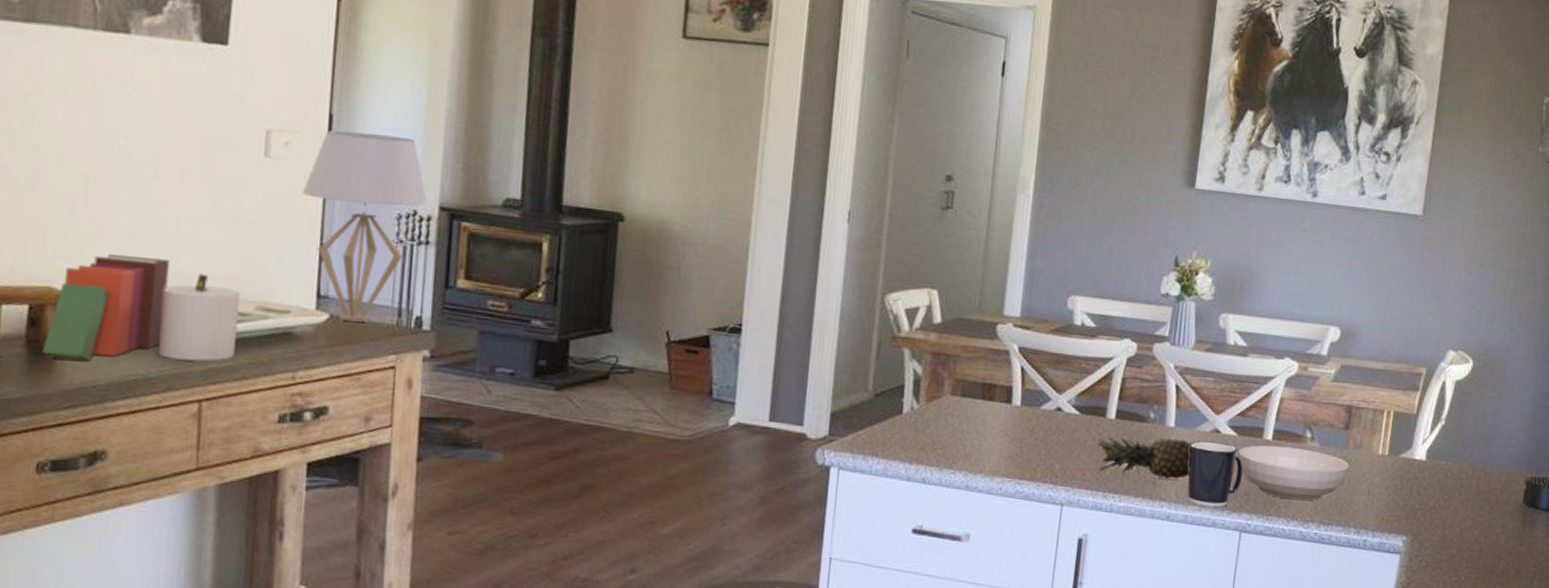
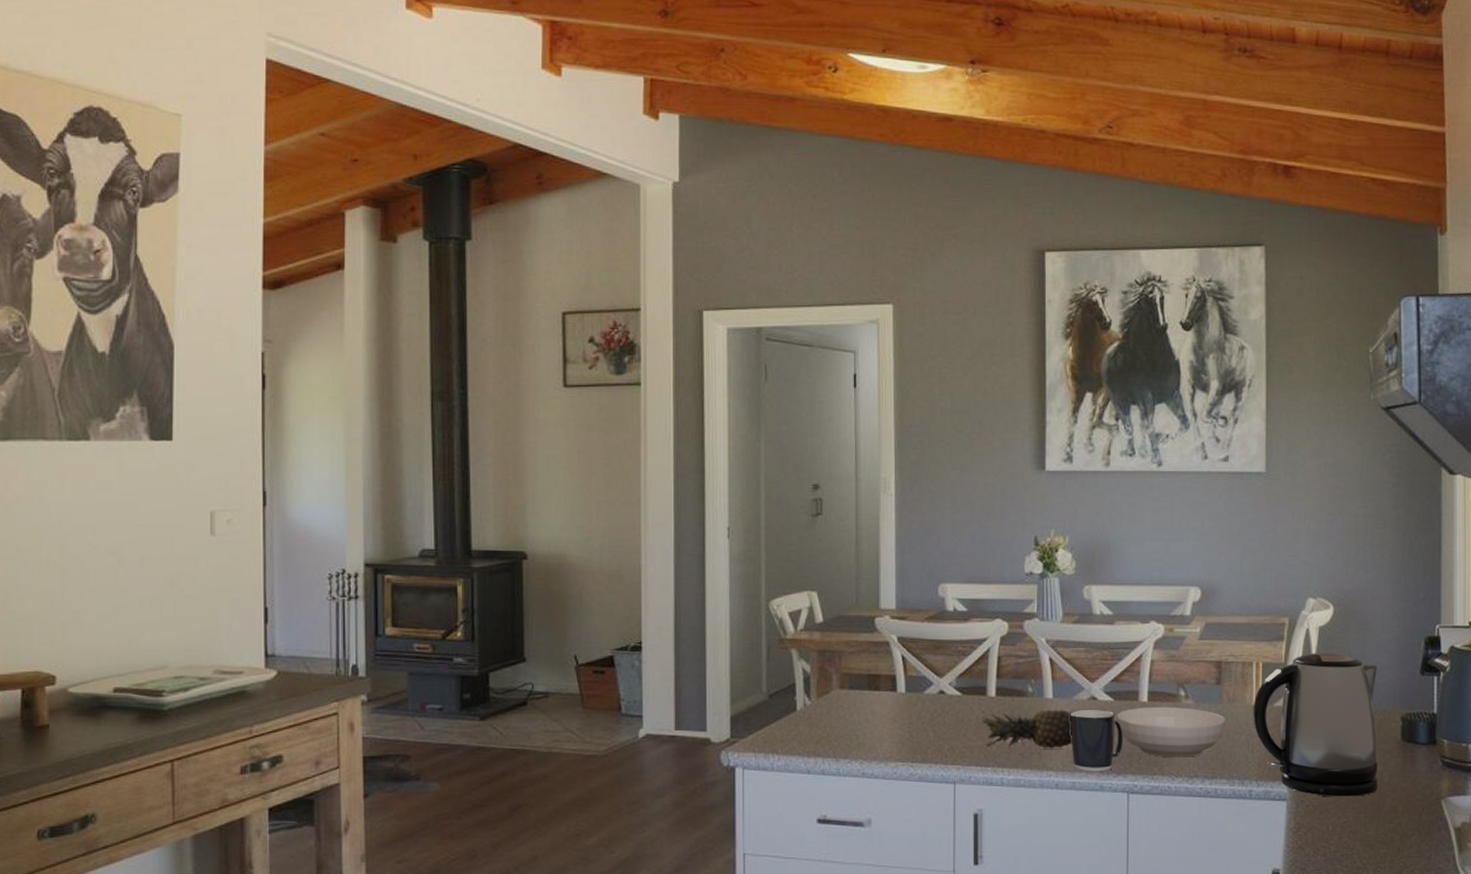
books: present [42,254,170,361] -> none [35,637,137,735]
candle: present [157,273,240,362] -> none [132,646,198,725]
table lamp: present [303,130,427,323] -> none [246,505,353,677]
kettle: none [1377,406,1509,556] -> present [1253,652,1378,797]

